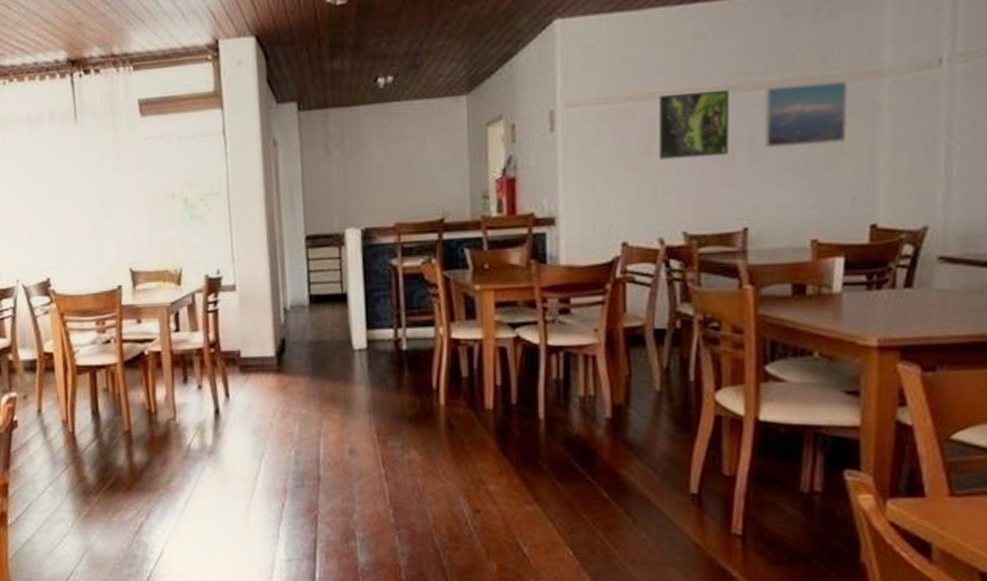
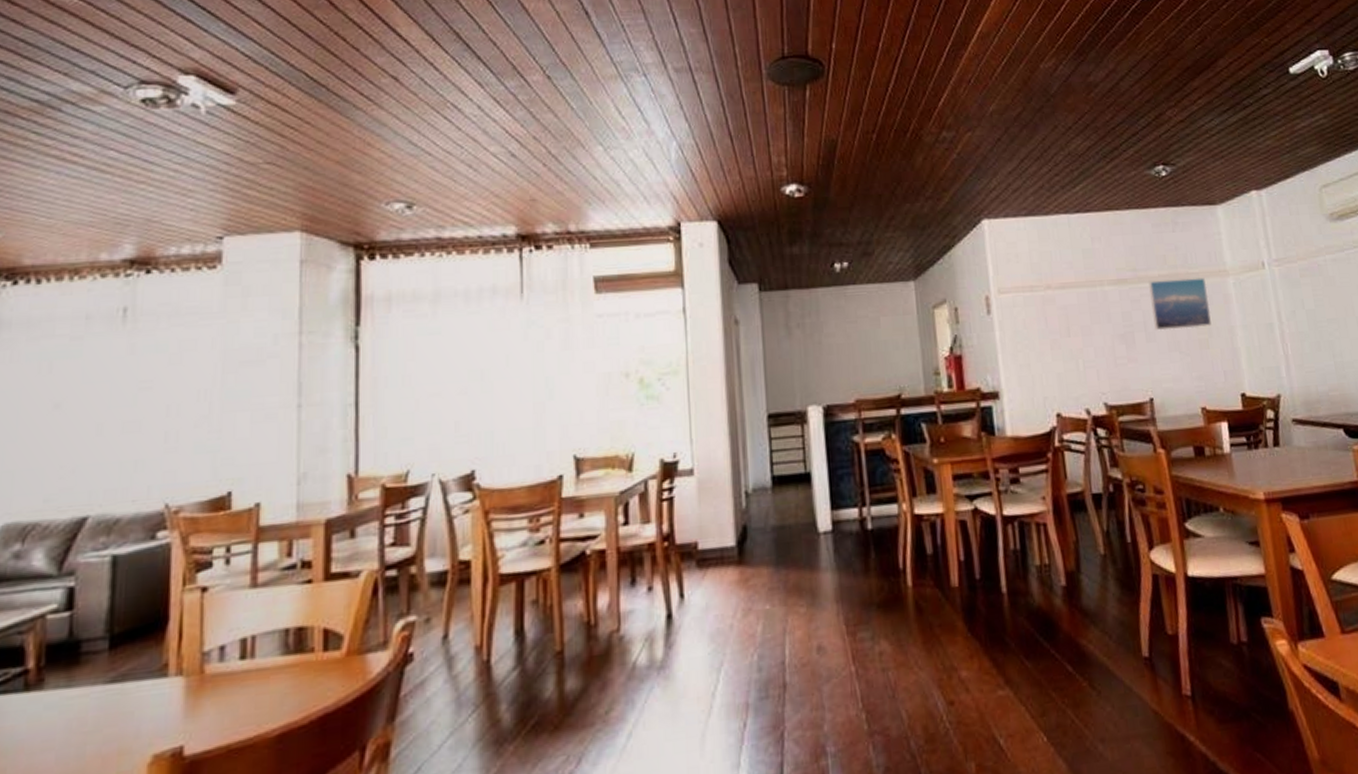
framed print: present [660,89,729,160] -> none [1071,281,1129,340]

